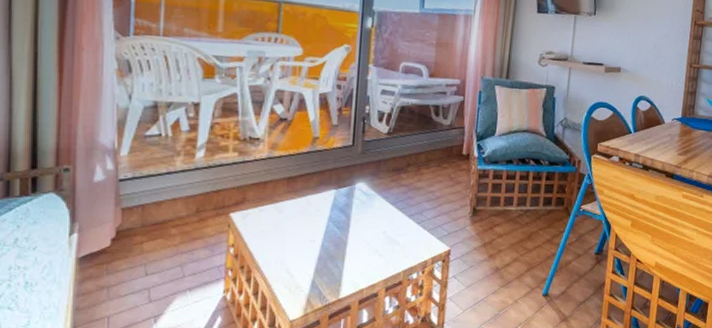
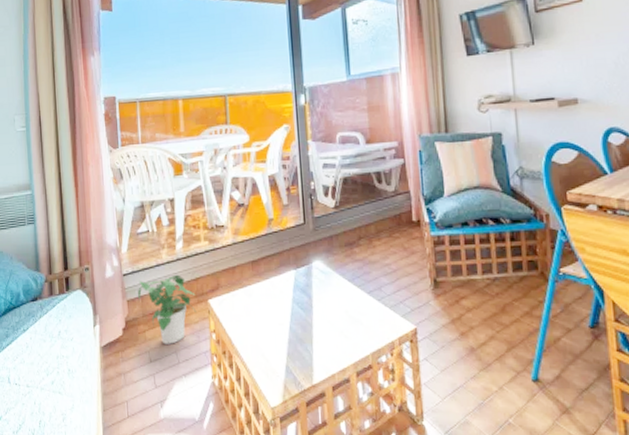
potted plant: none [136,184,214,257] -> present [137,274,197,344]

